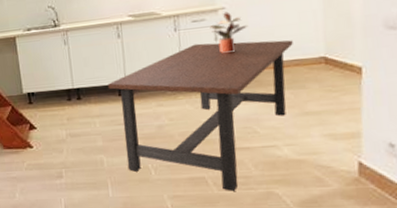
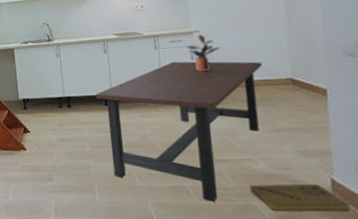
cardboard box: none [272,168,376,197] -> present [249,185,351,212]

